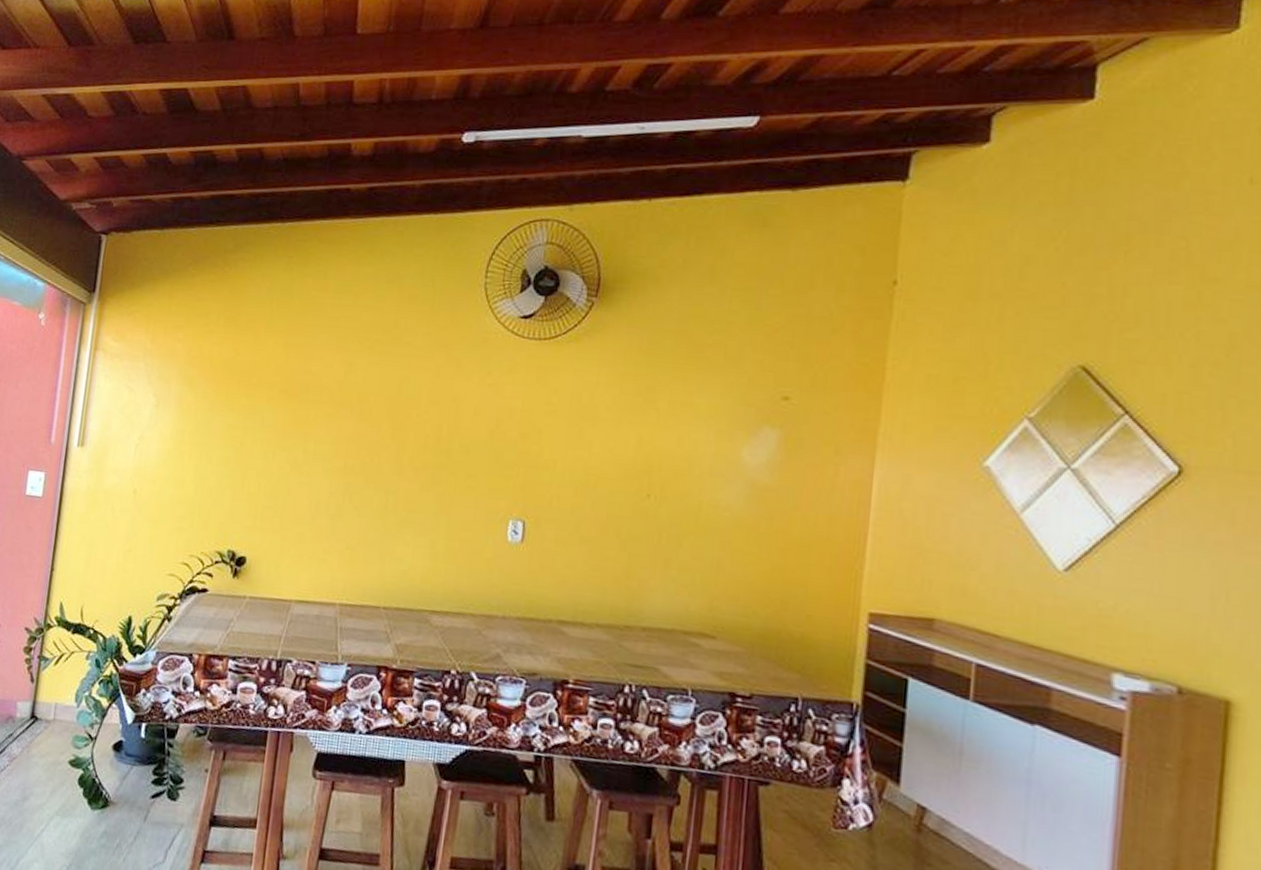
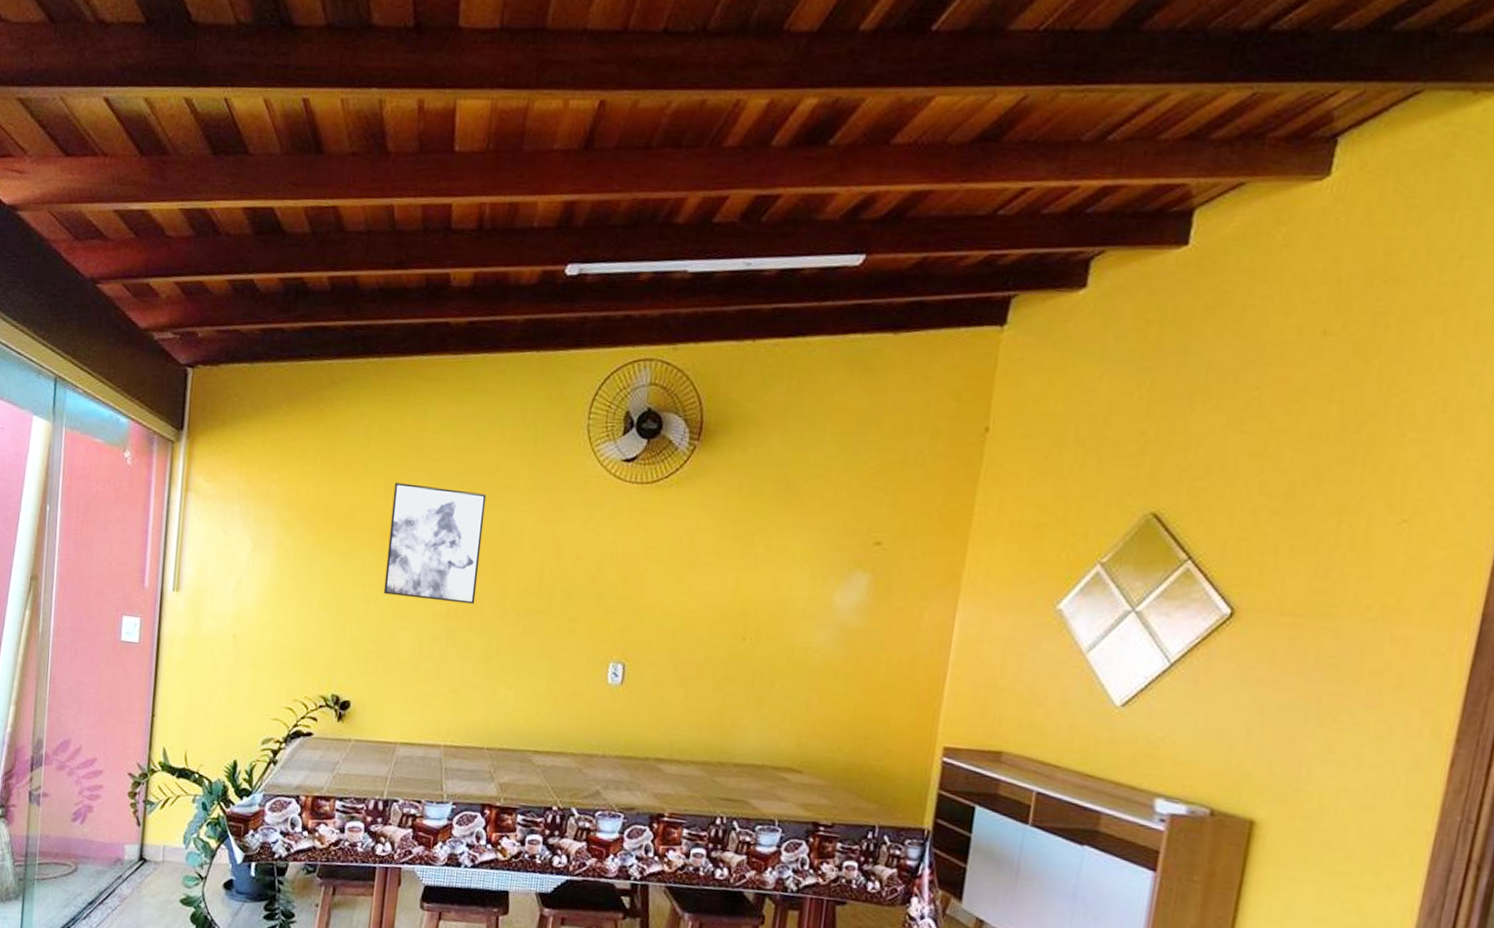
wall art: none [281,340,385,460] -> present [383,482,487,605]

